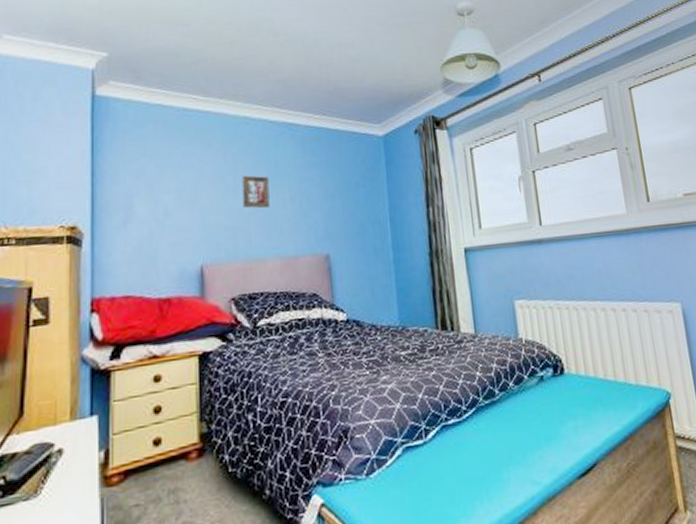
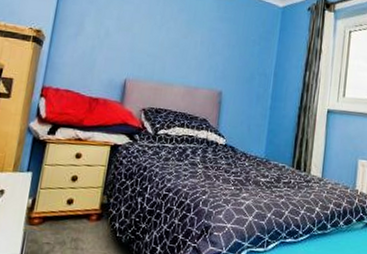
picture frame: present [242,175,270,209] -> none [164,17,188,46]

